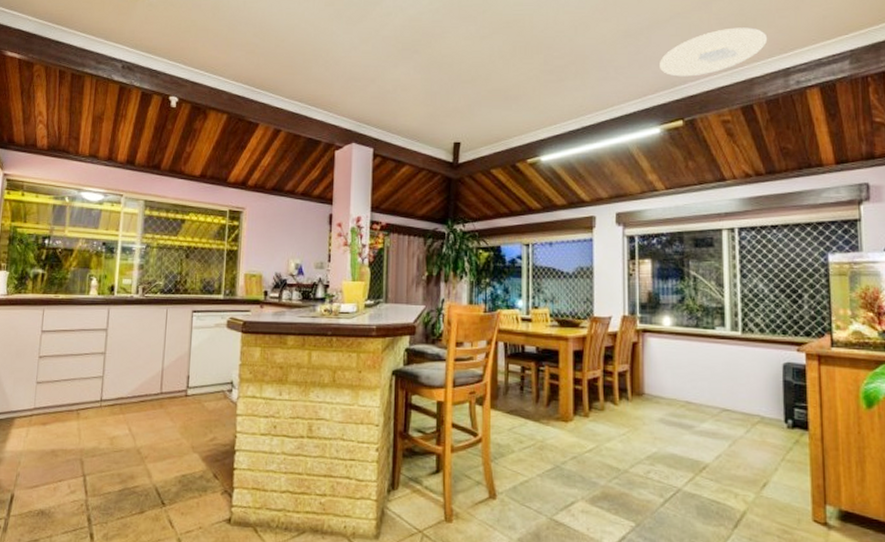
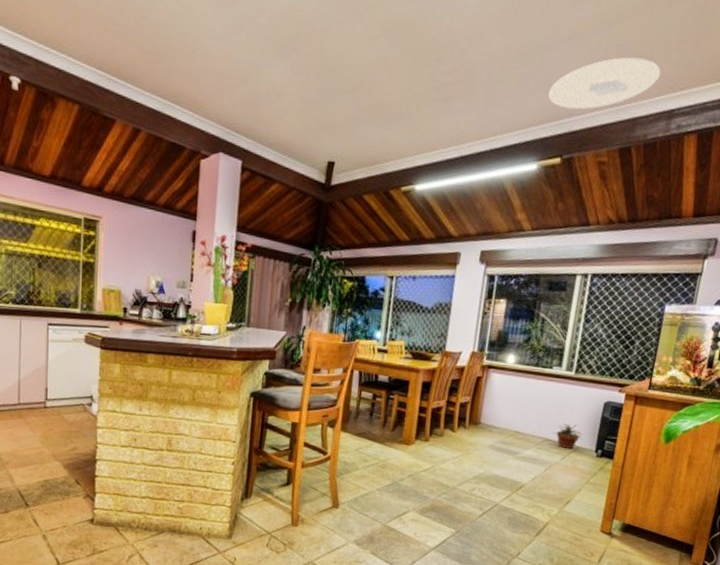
potted plant: none [730,390,766,420] -> present [553,423,582,450]

